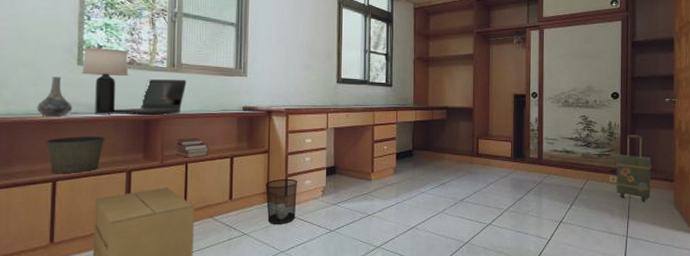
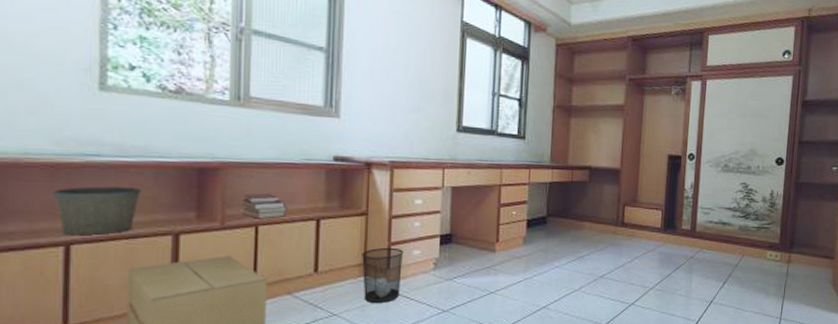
decorative vase: present [36,77,73,116] -> none [38,104,93,159]
table lamp: present [81,48,129,115] -> none [104,67,175,159]
laptop computer: present [113,79,187,115] -> none [153,115,258,162]
suitcase: present [616,135,653,202] -> none [773,206,813,281]

